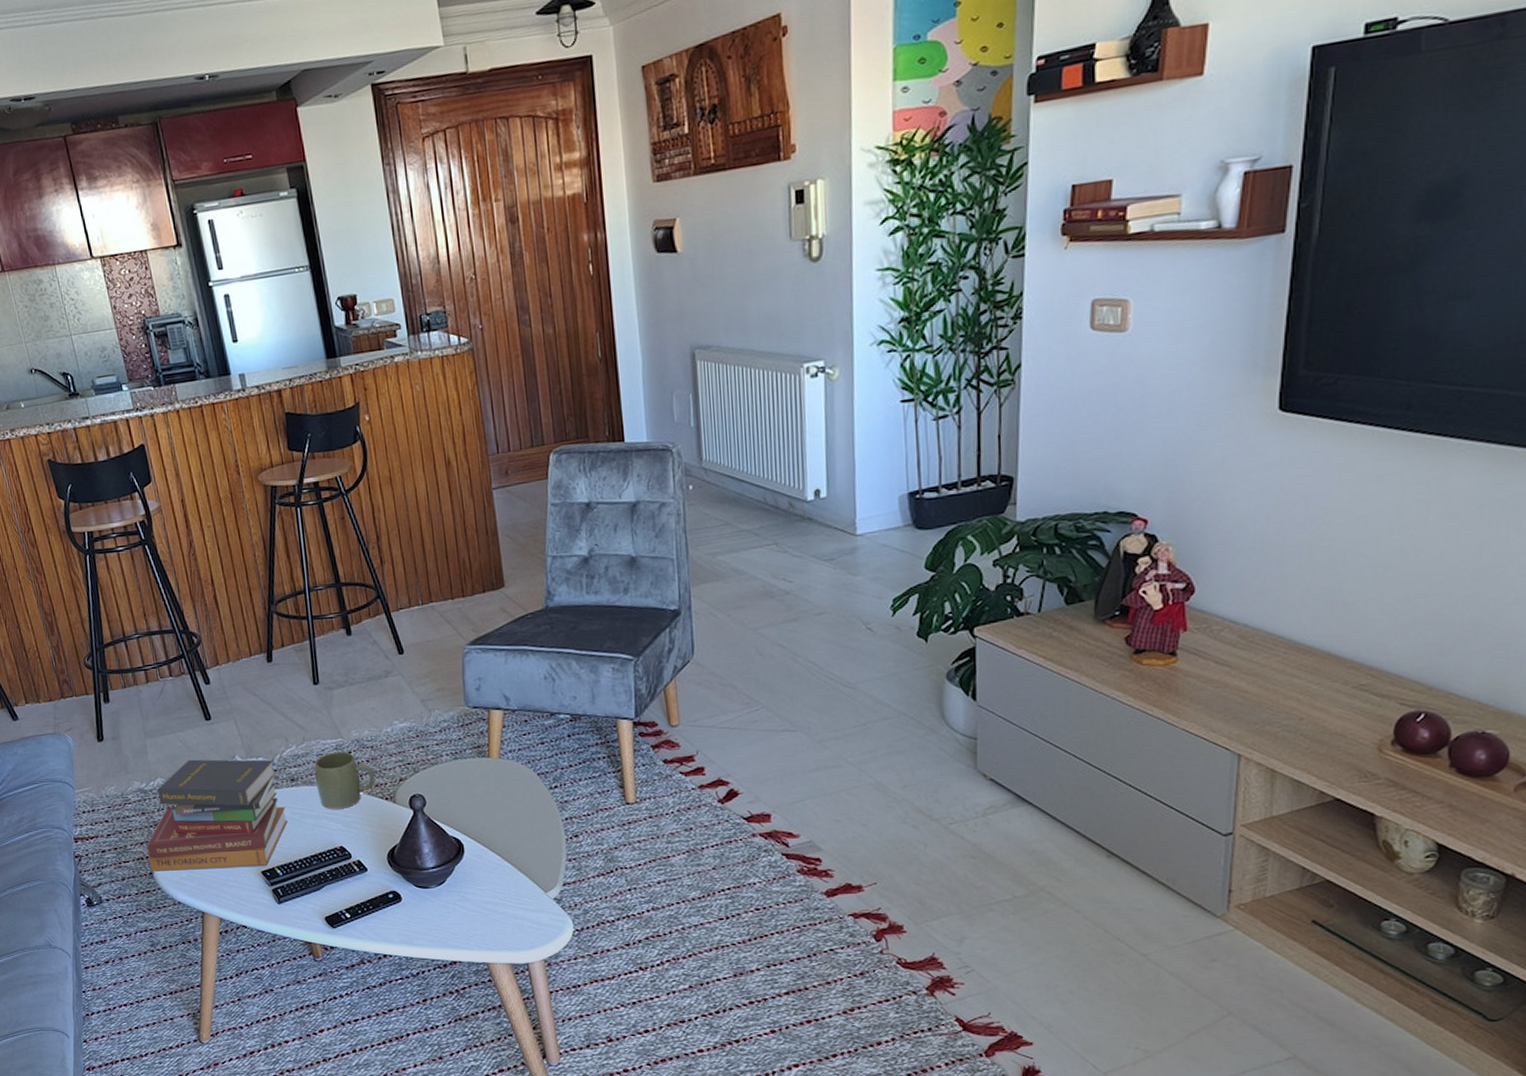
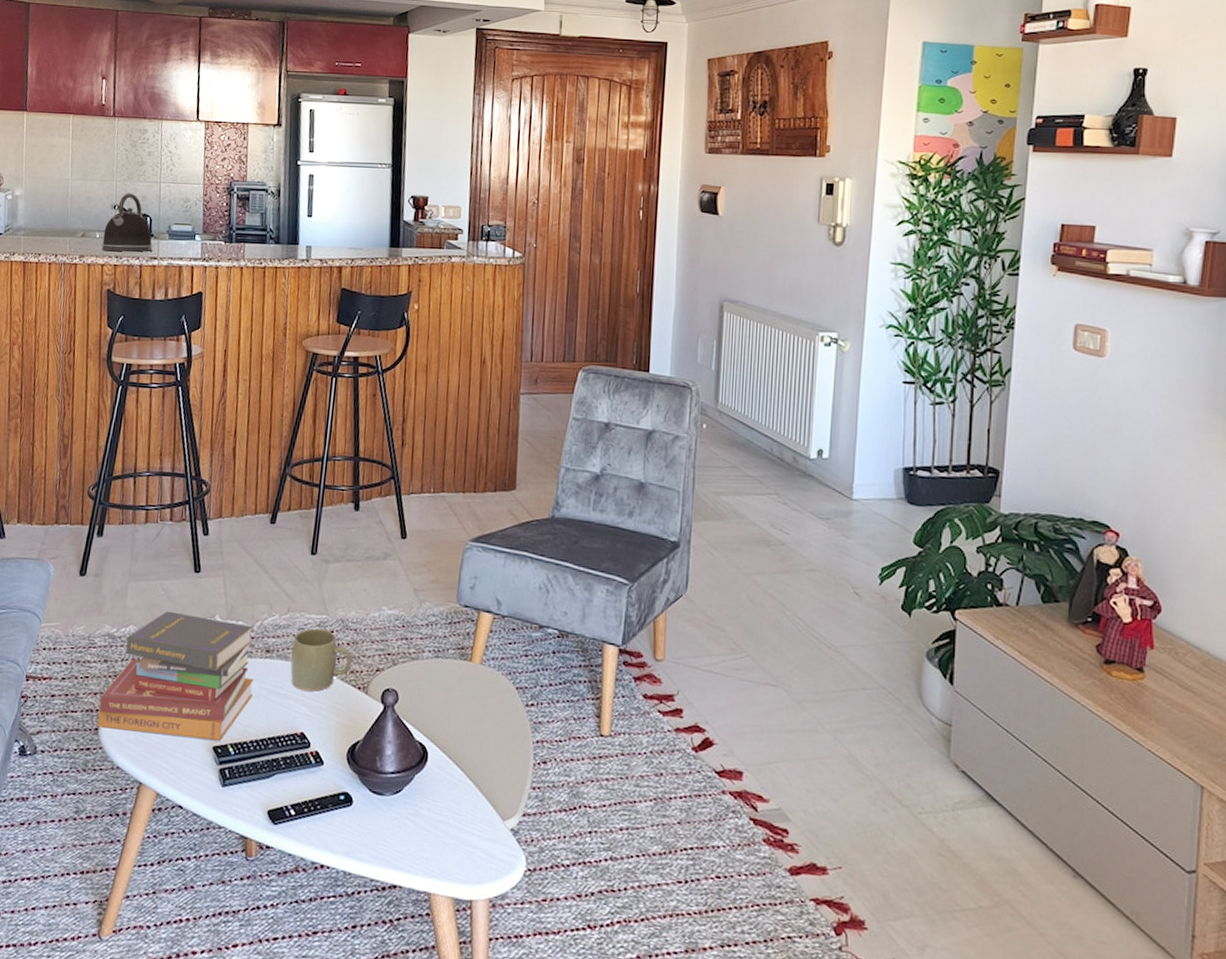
kettle: none [27,352,82,421] -> present [101,193,154,253]

